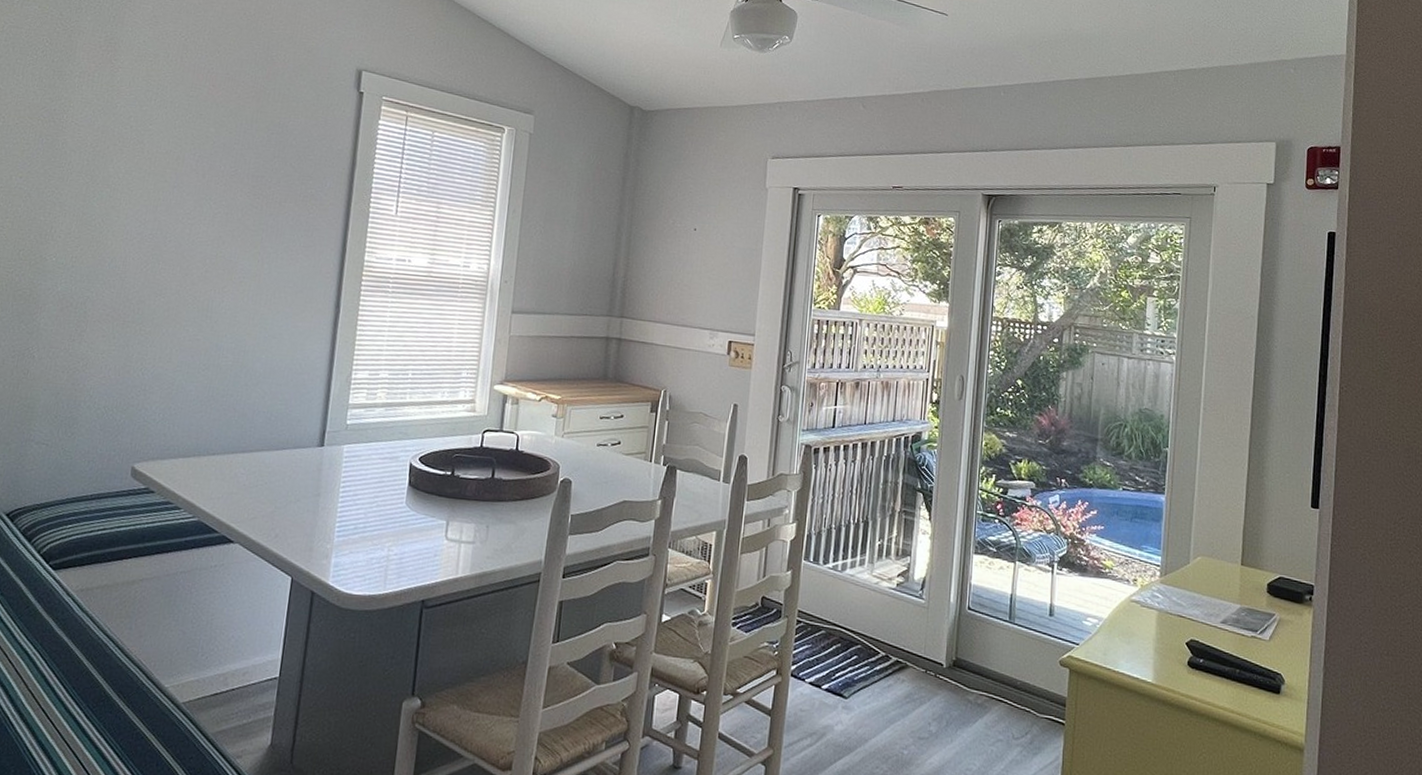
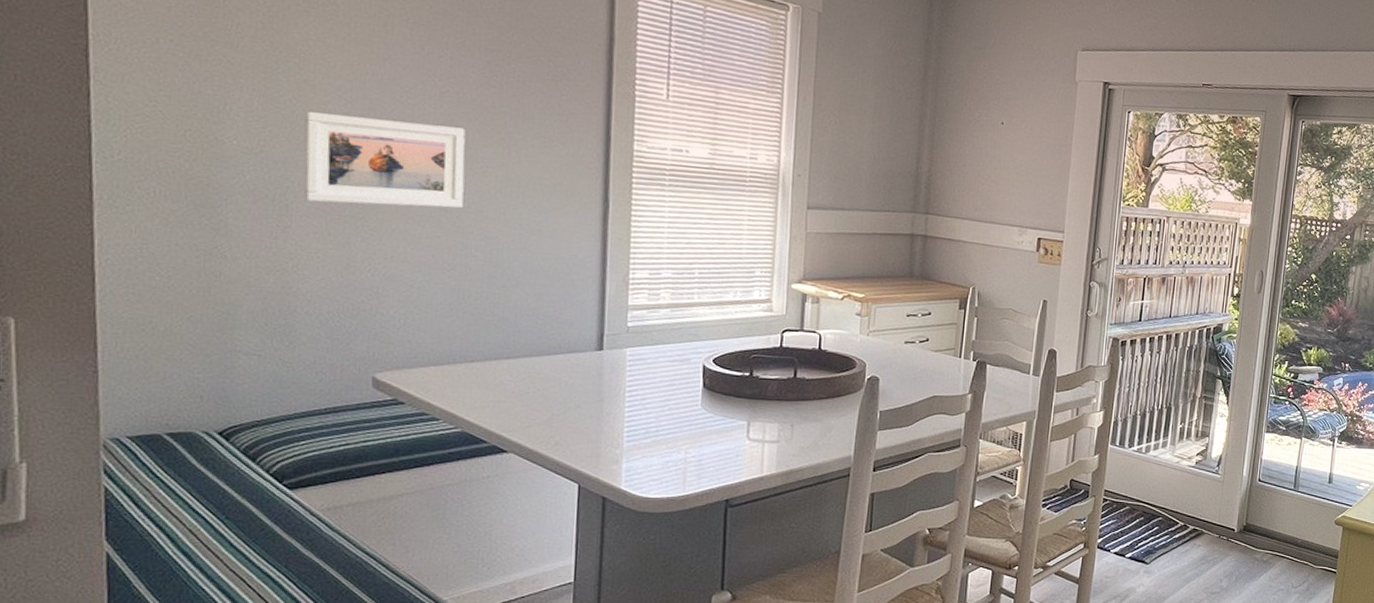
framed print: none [98,232,230,315] -> present [303,112,466,209]

